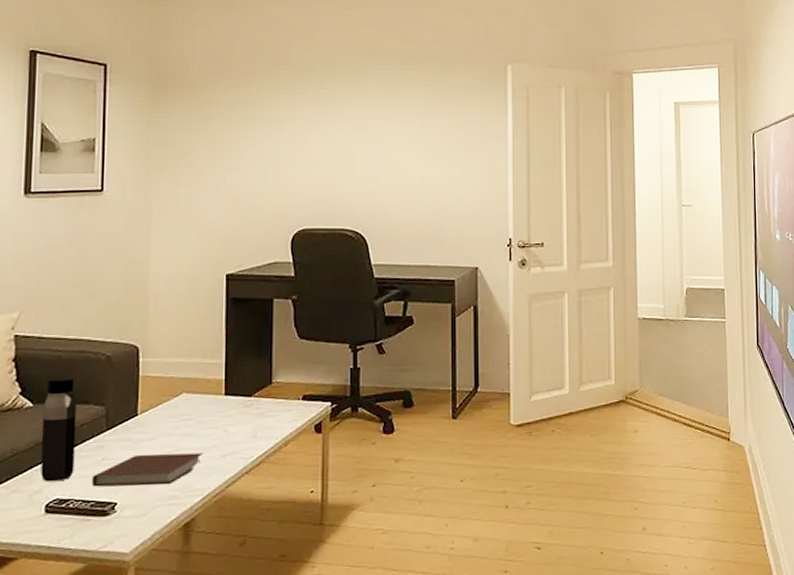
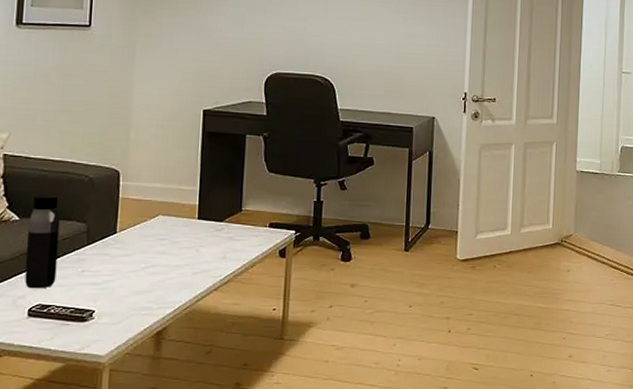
notebook: present [91,453,204,487] -> none [71,268,176,297]

